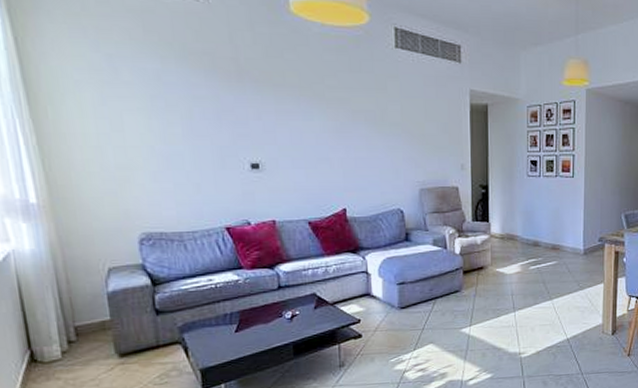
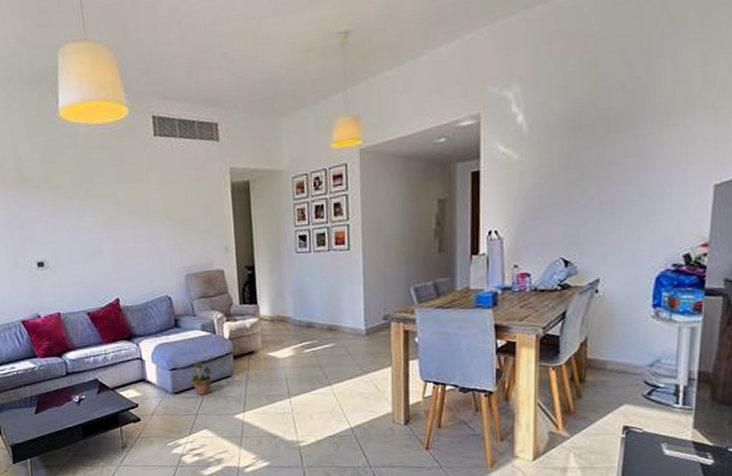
potted plant: none [418,275,445,310] -> present [190,361,216,395]

